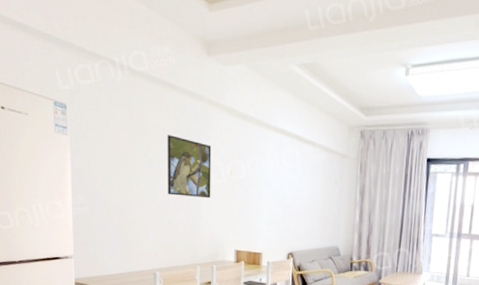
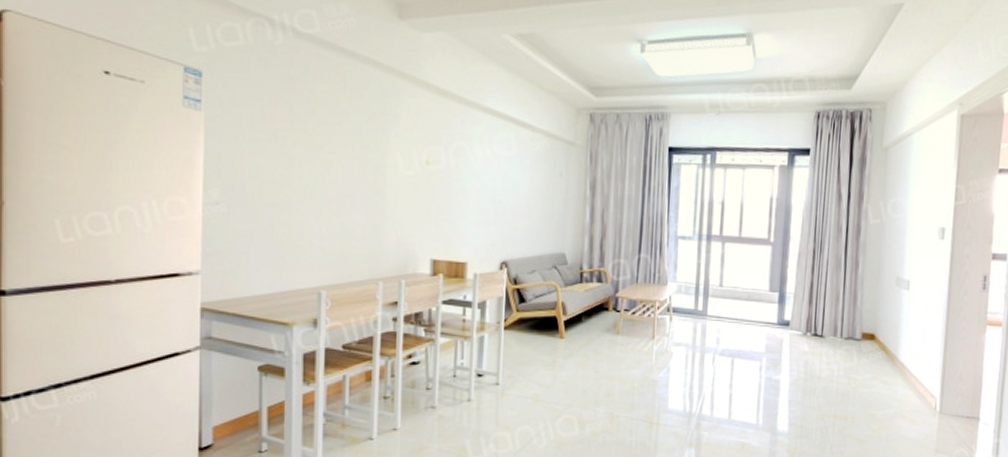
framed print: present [167,135,212,199] -> none [340,113,402,194]

